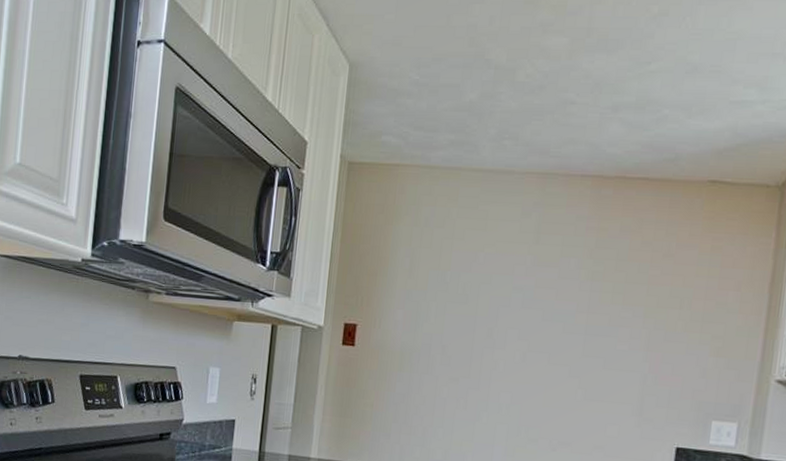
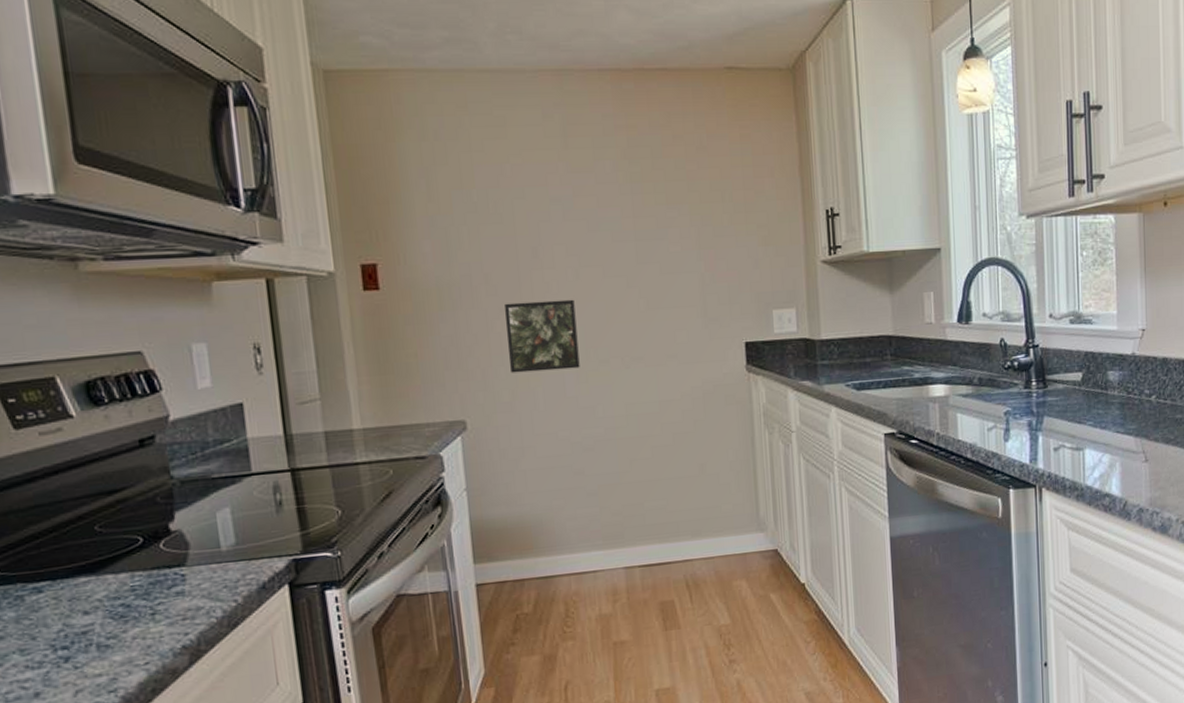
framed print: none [448,373,517,442] -> present [505,299,580,373]

